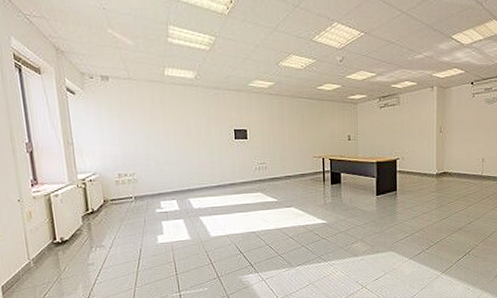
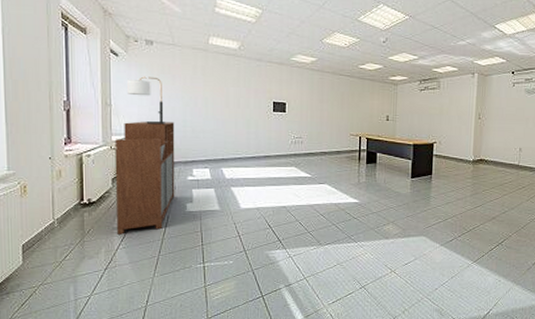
storage cabinet: none [82,157,145,270] -> present [116,121,175,235]
lamp: none [87,112,129,160] -> present [128,76,165,125]

